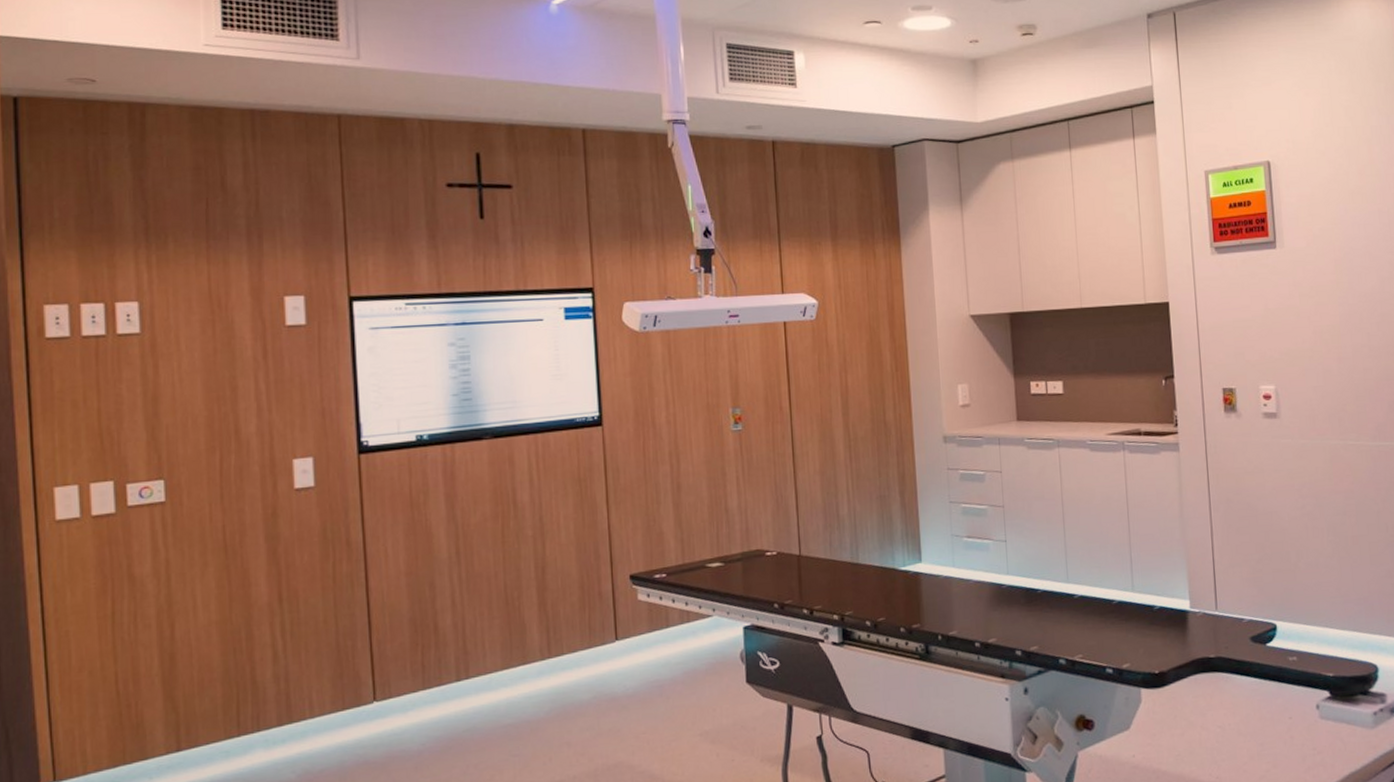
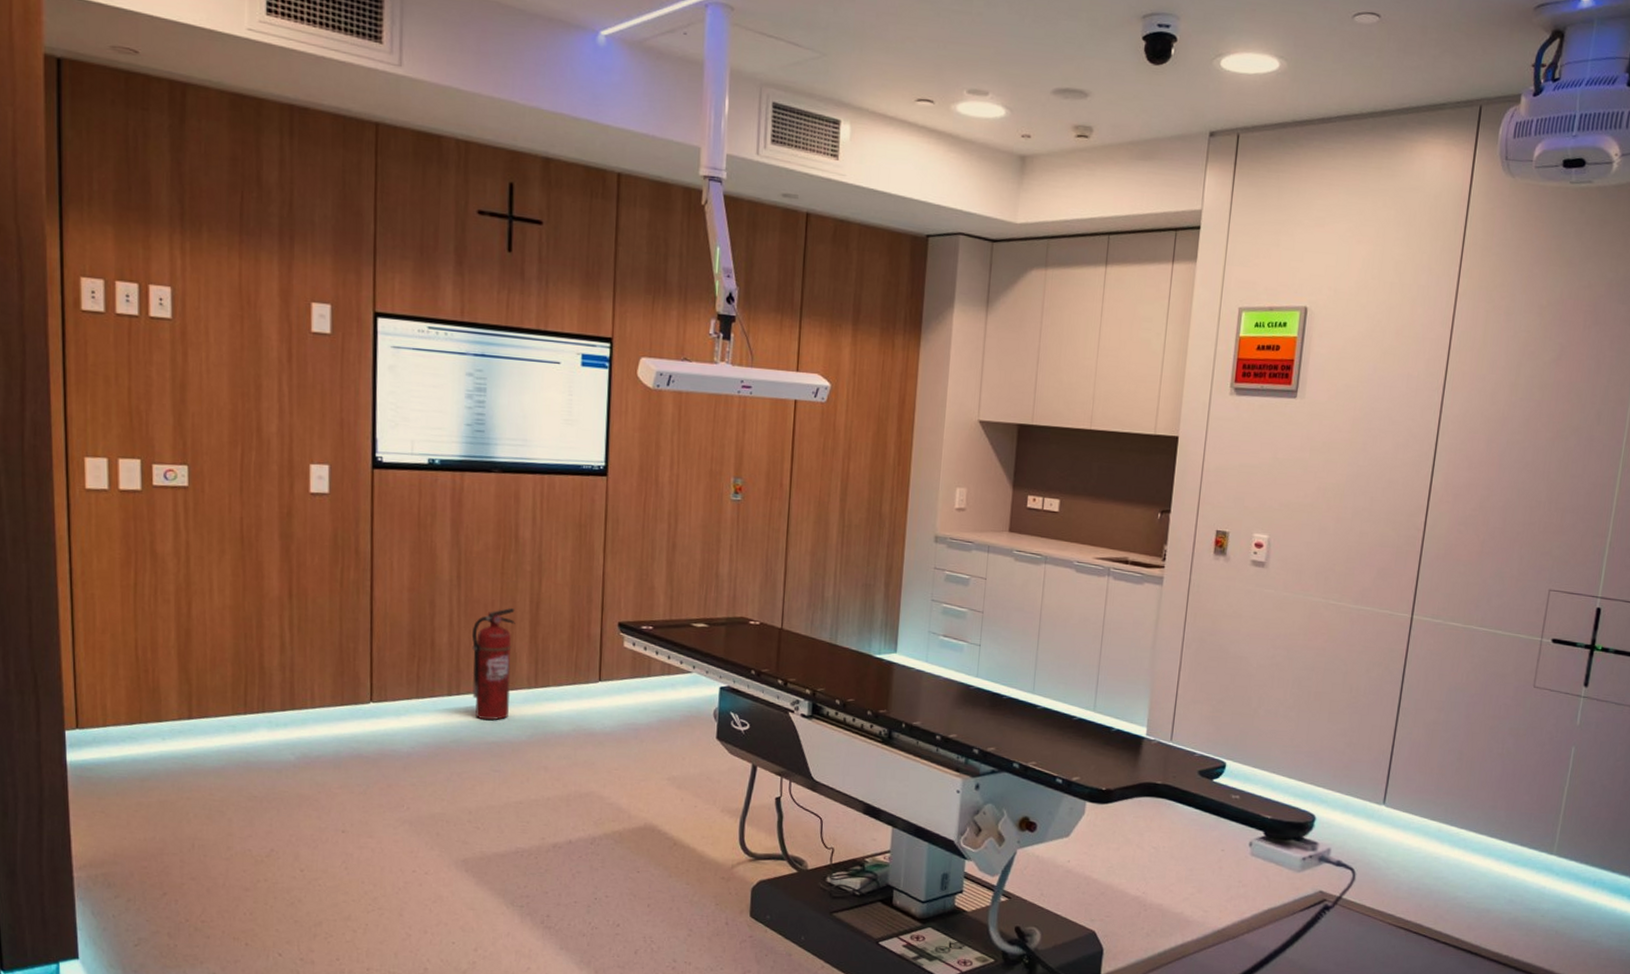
fire extinguisher: none [476,577,524,702] -> present [471,608,516,721]

